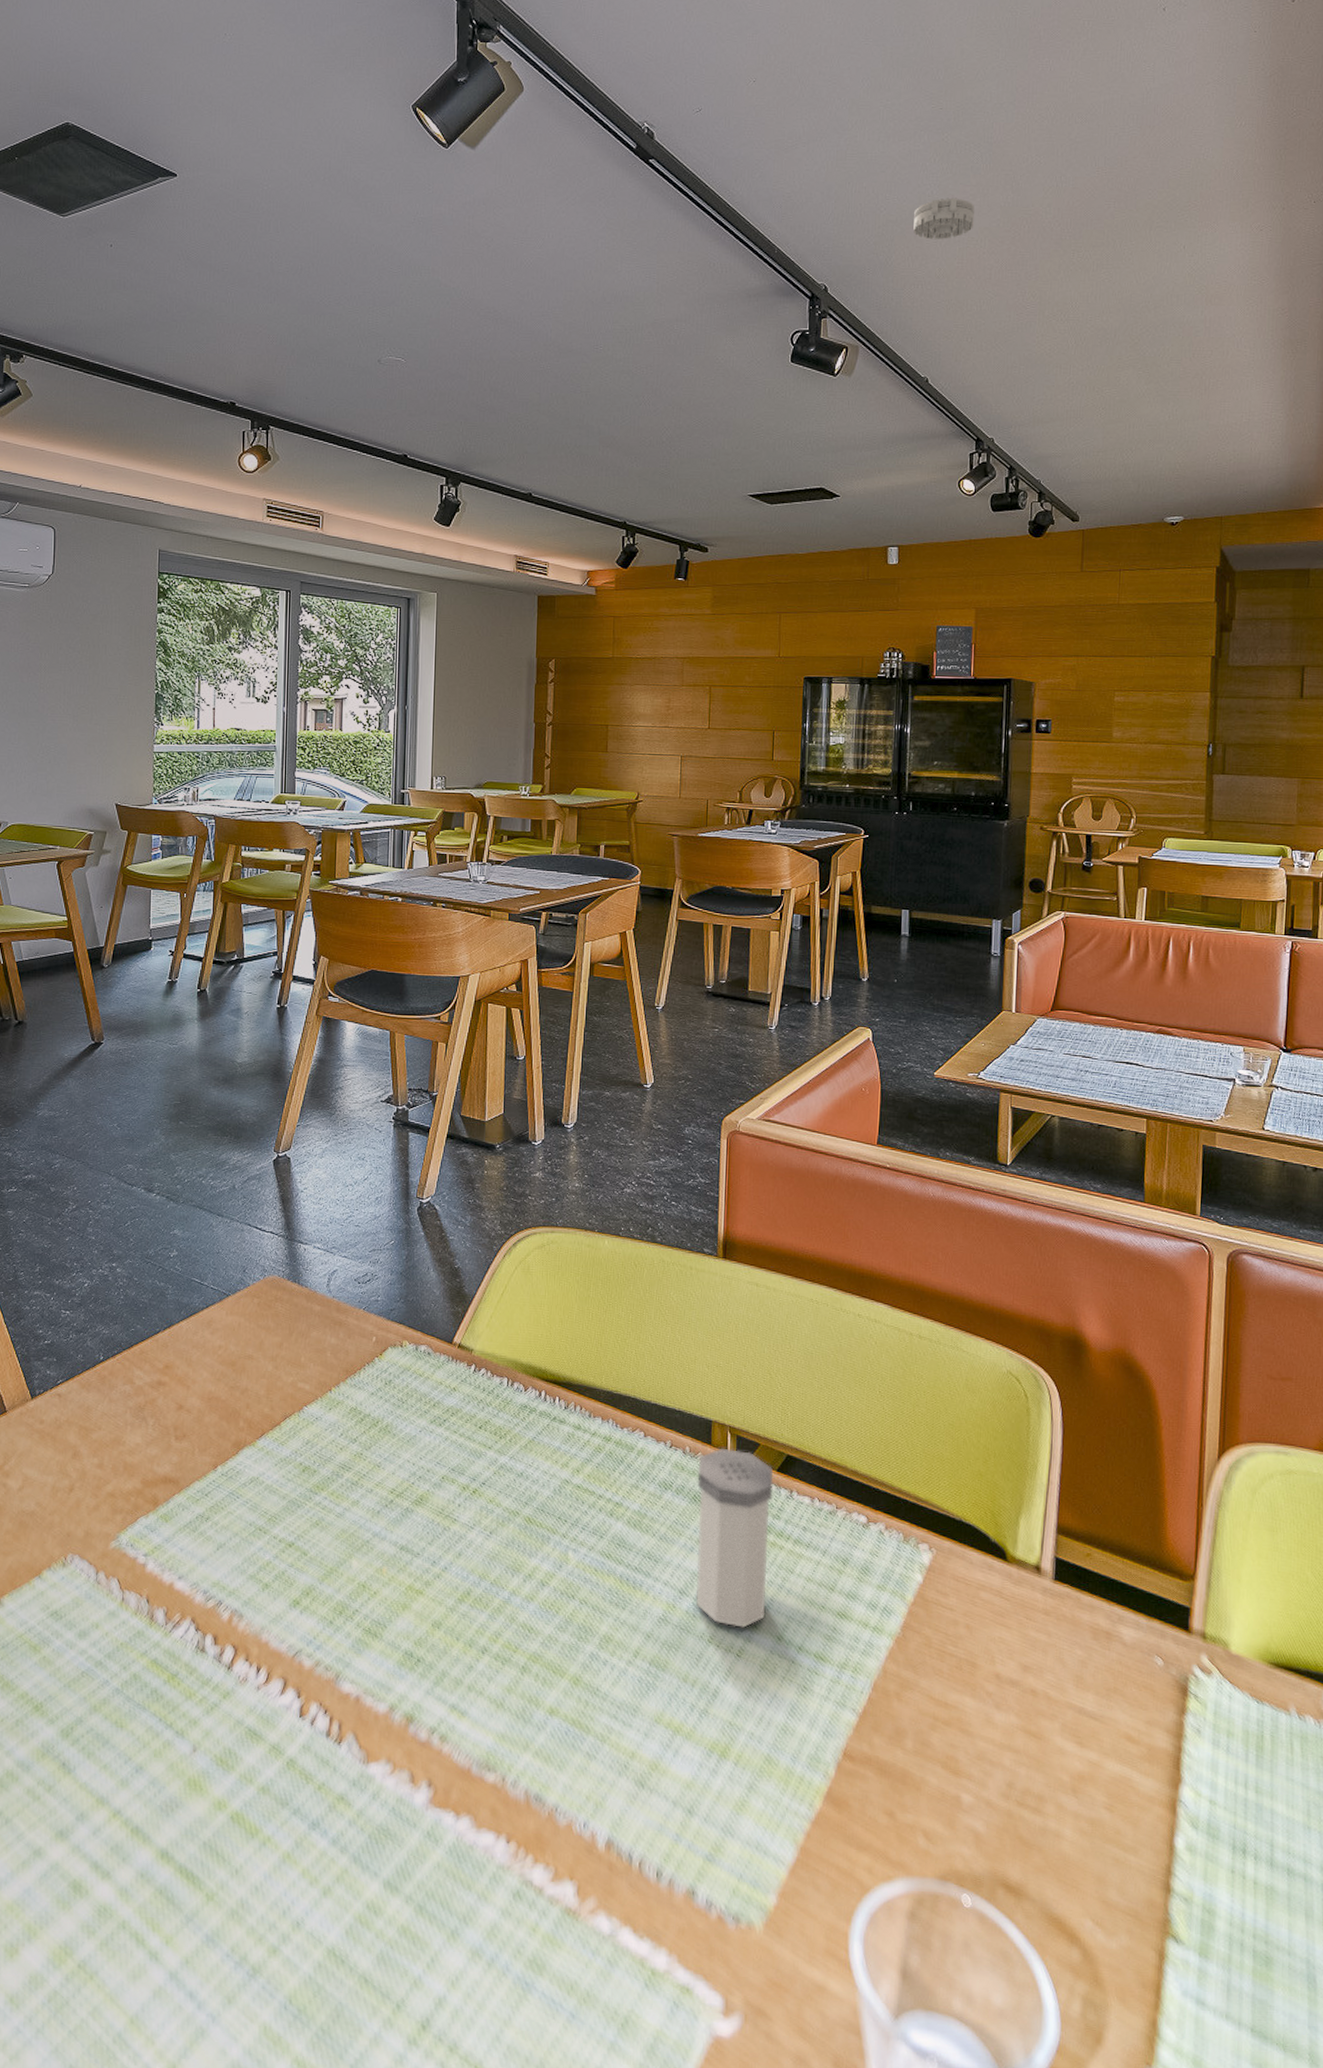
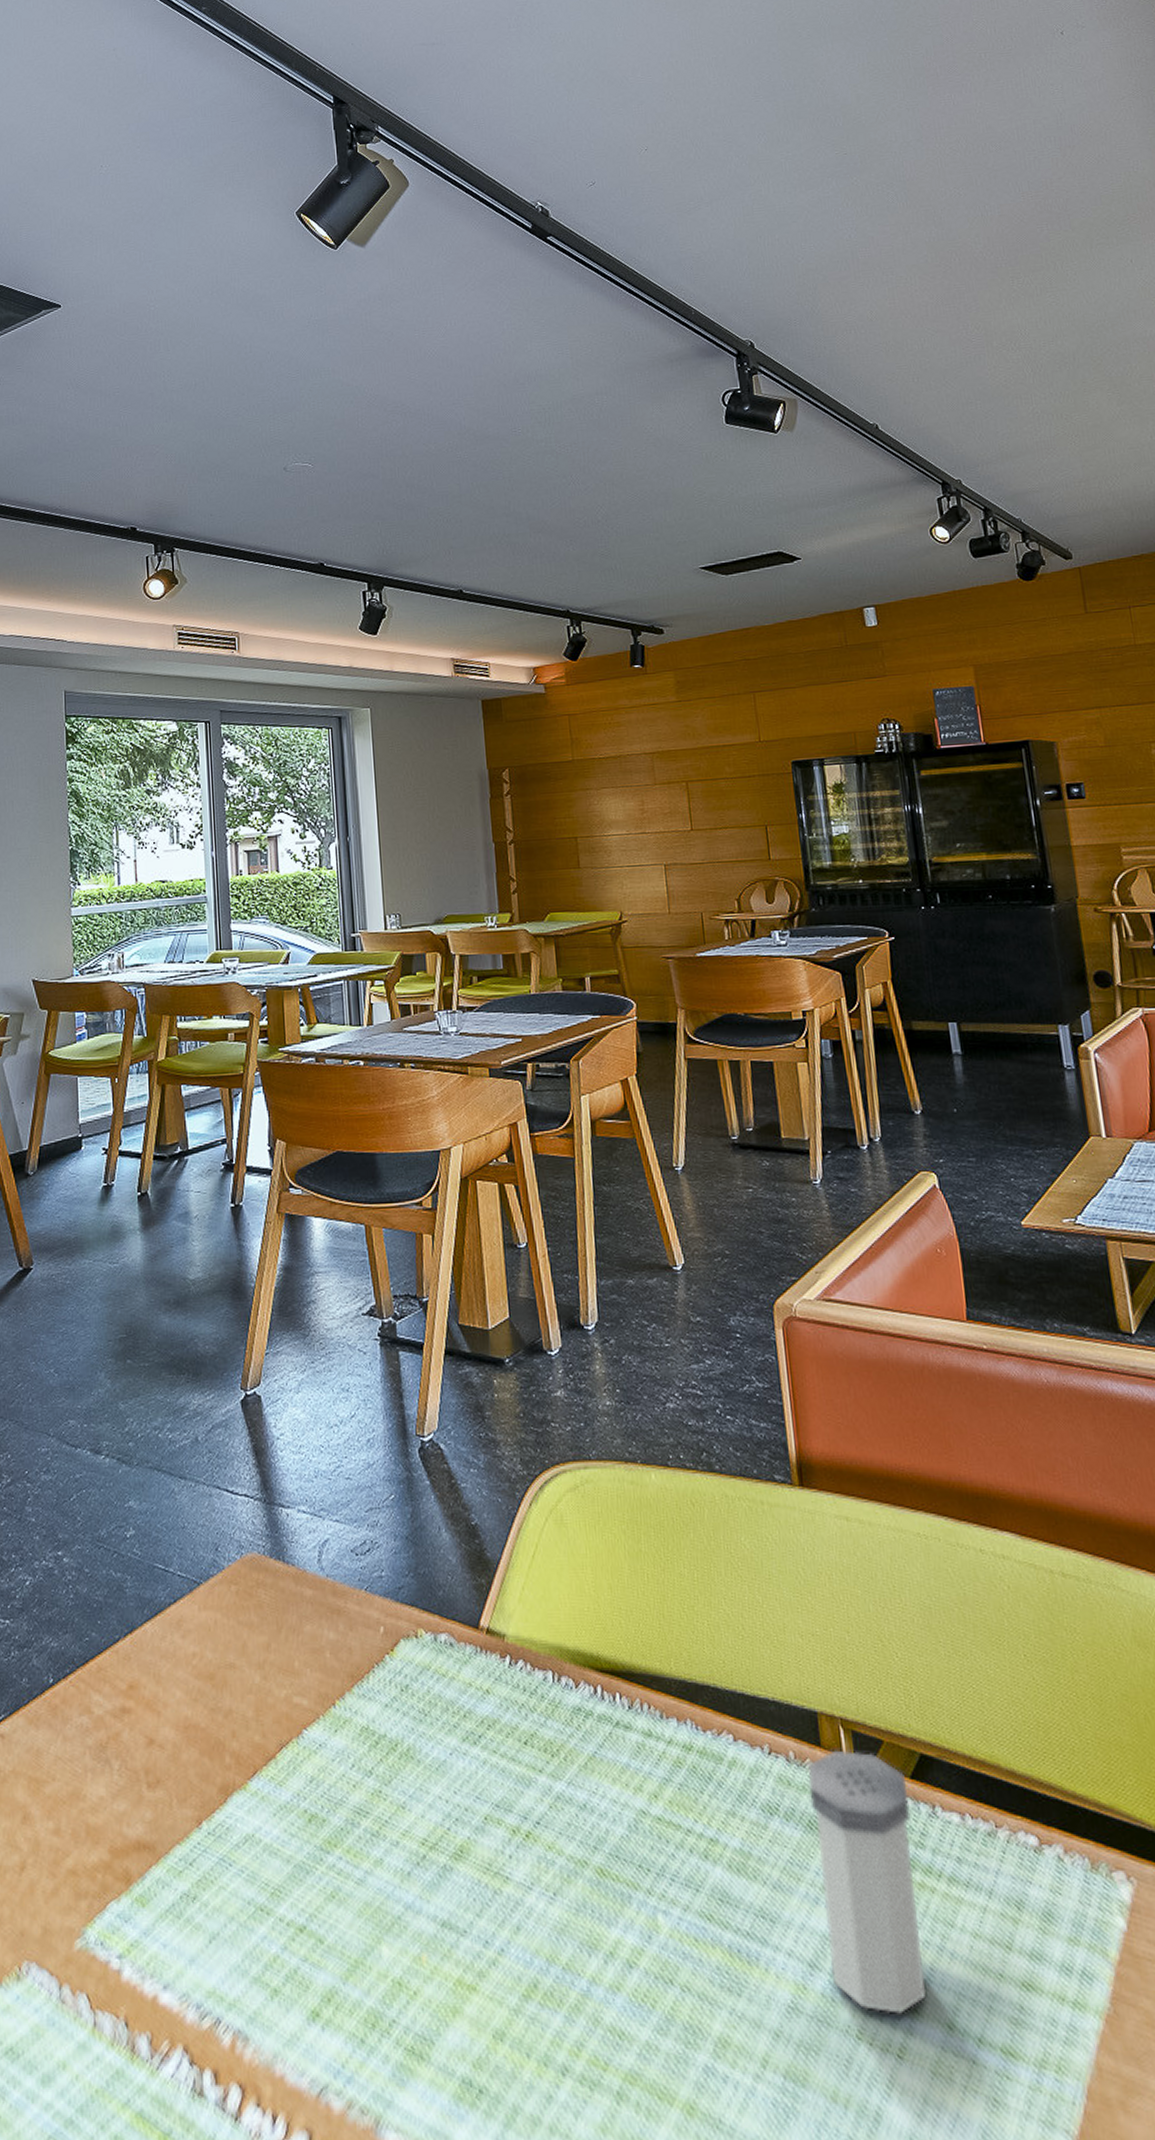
smoke detector: present [913,197,974,239] -> none [834,239,900,283]

